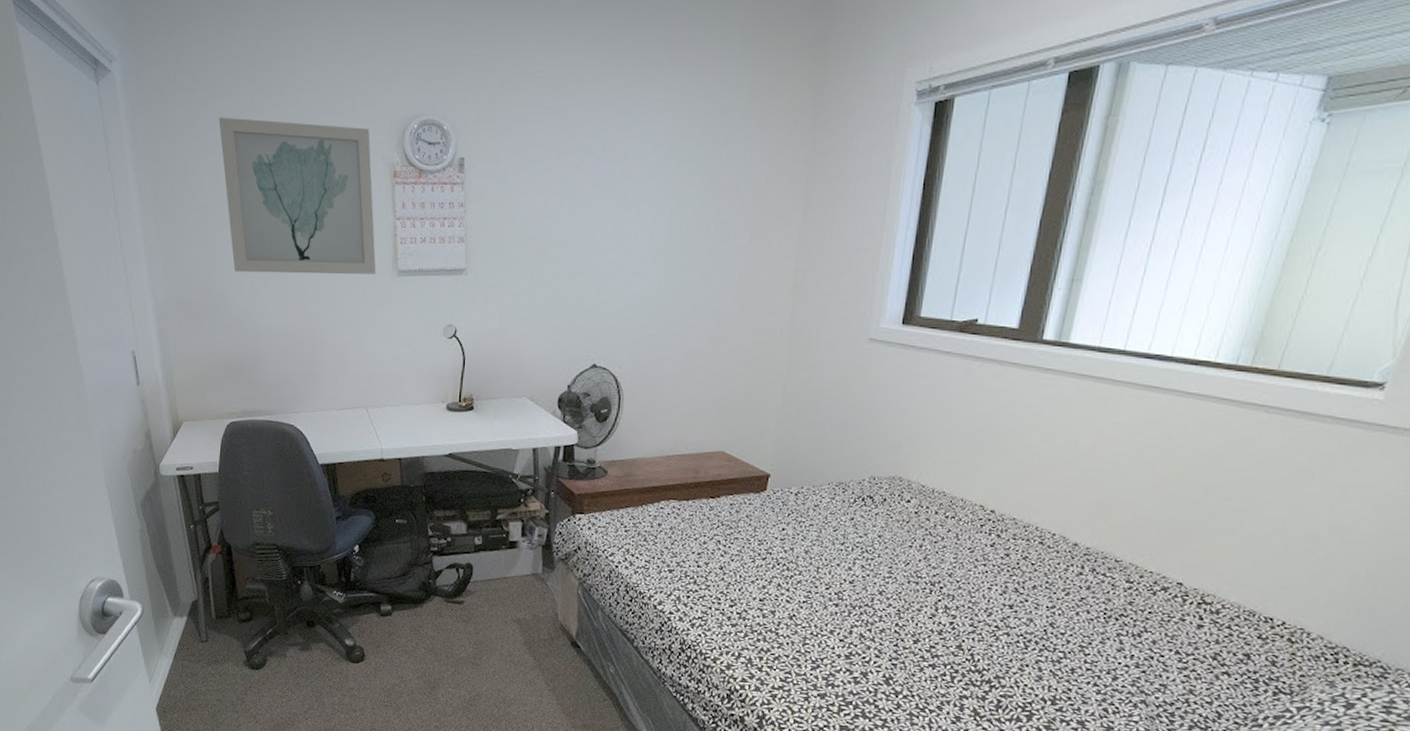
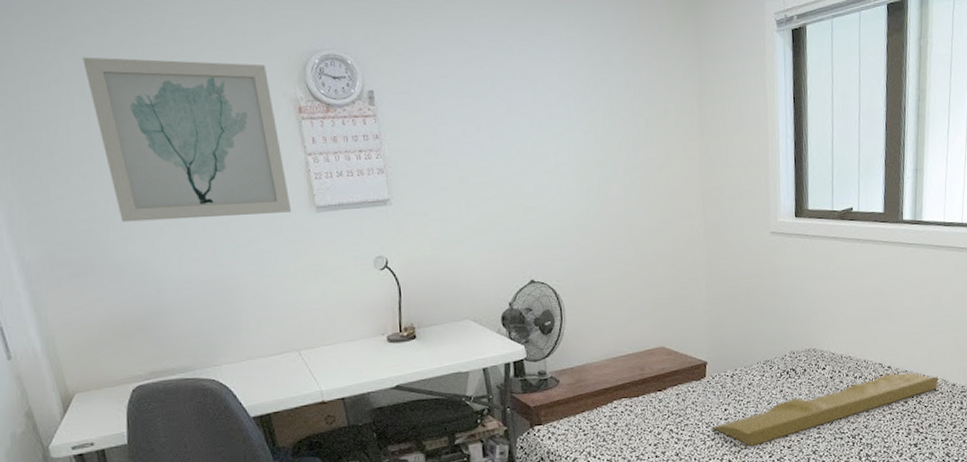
cushion: none [765,519,1055,574] -> present [712,372,938,446]

